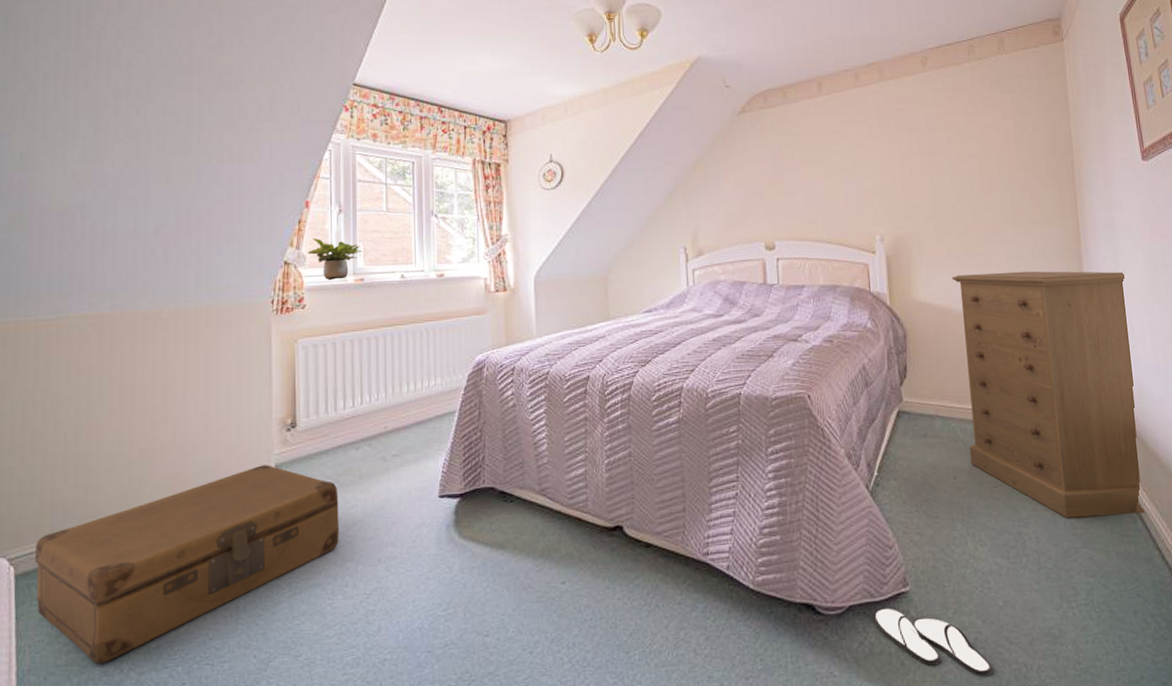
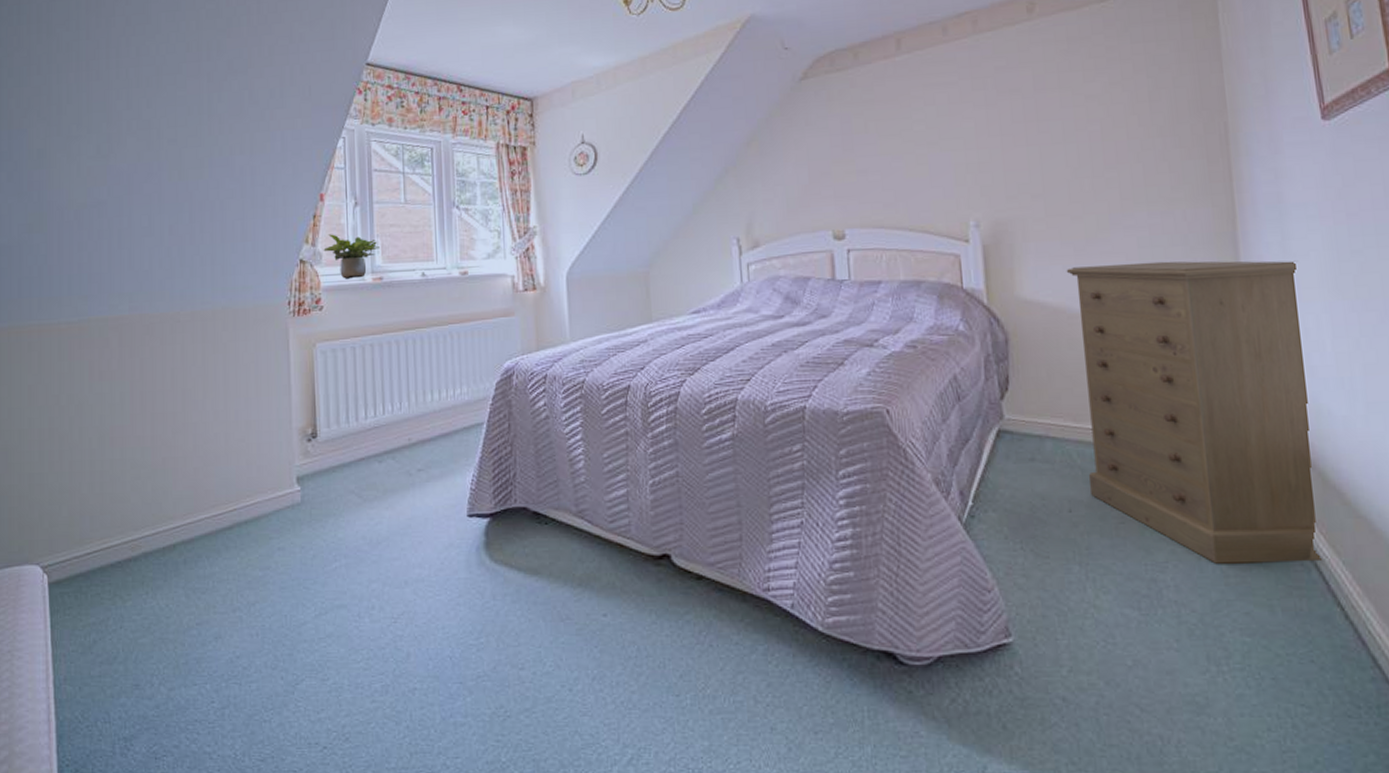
suitcase: present [35,465,339,665] -> none [67,477,364,678]
slippers: present [873,607,993,676] -> none [967,661,1119,748]

